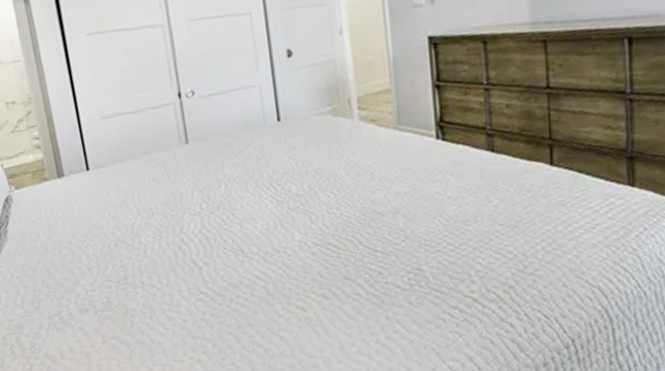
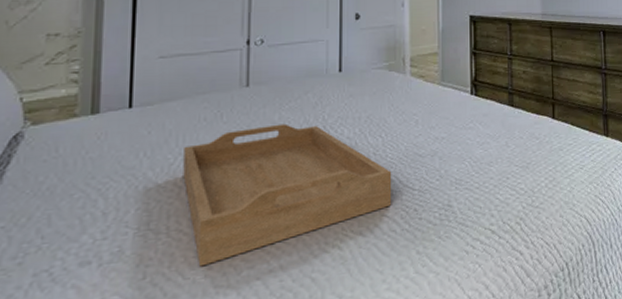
serving tray: none [141,181,353,319] -> present [183,123,392,267]

